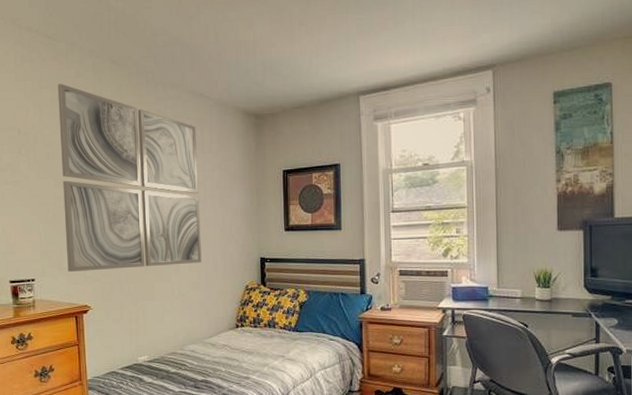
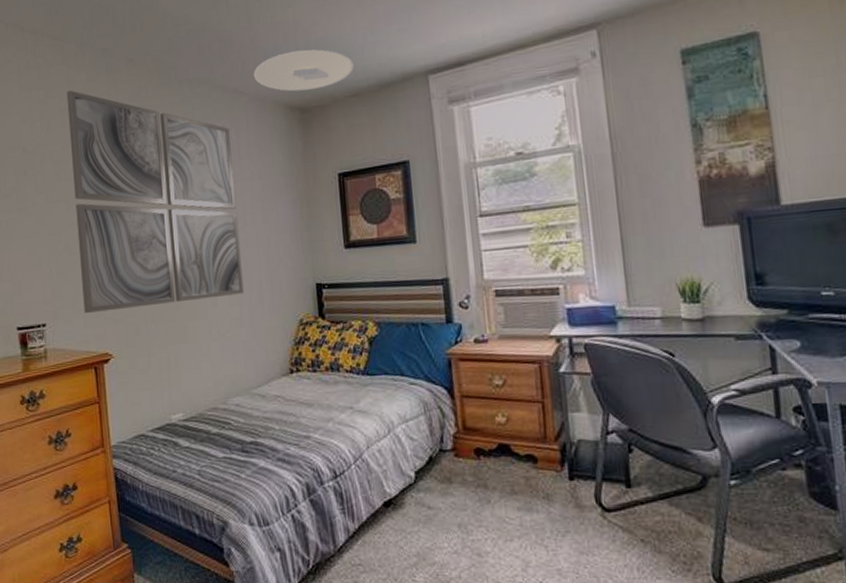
ceiling light: none [218,66,301,100] -> present [253,49,354,92]

